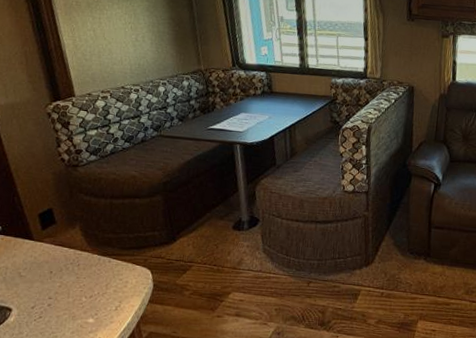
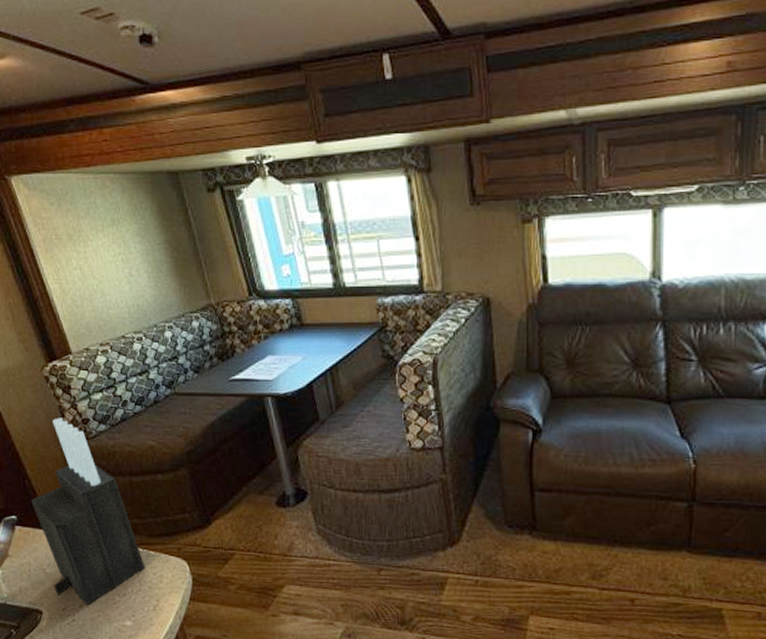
knife block: none [17,147,114,305] -> present [31,417,146,606]

